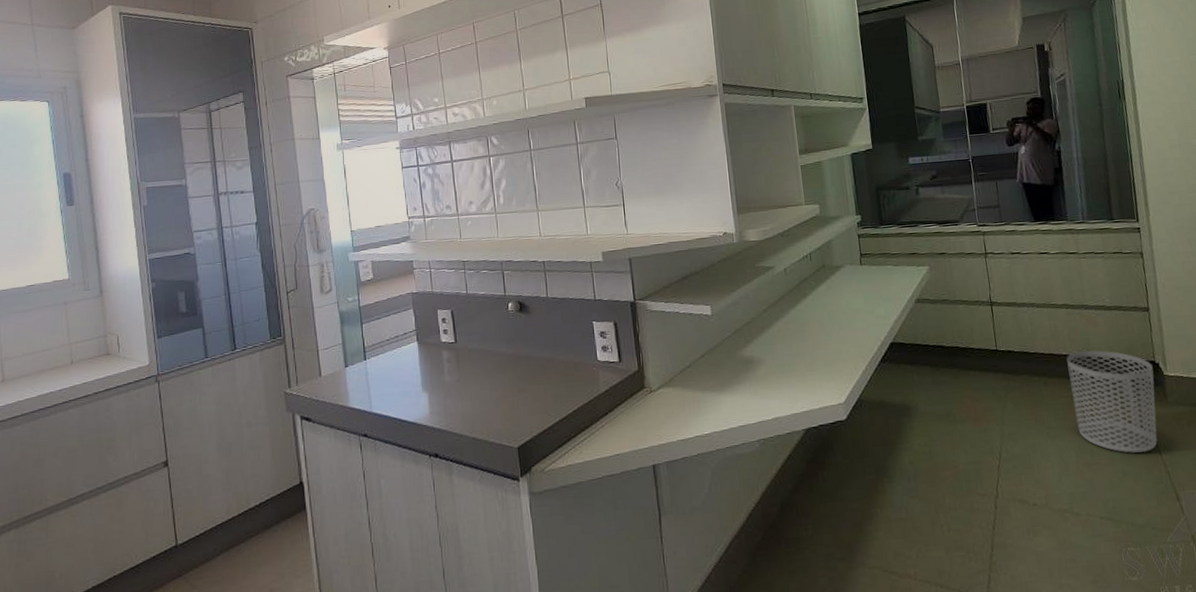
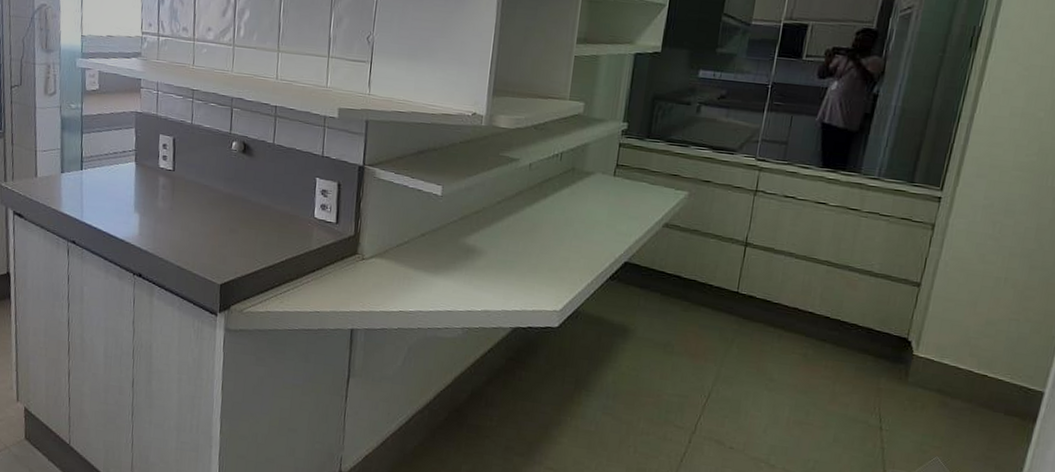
waste bin: present [1066,350,1157,453] -> none [800,312,904,425]

